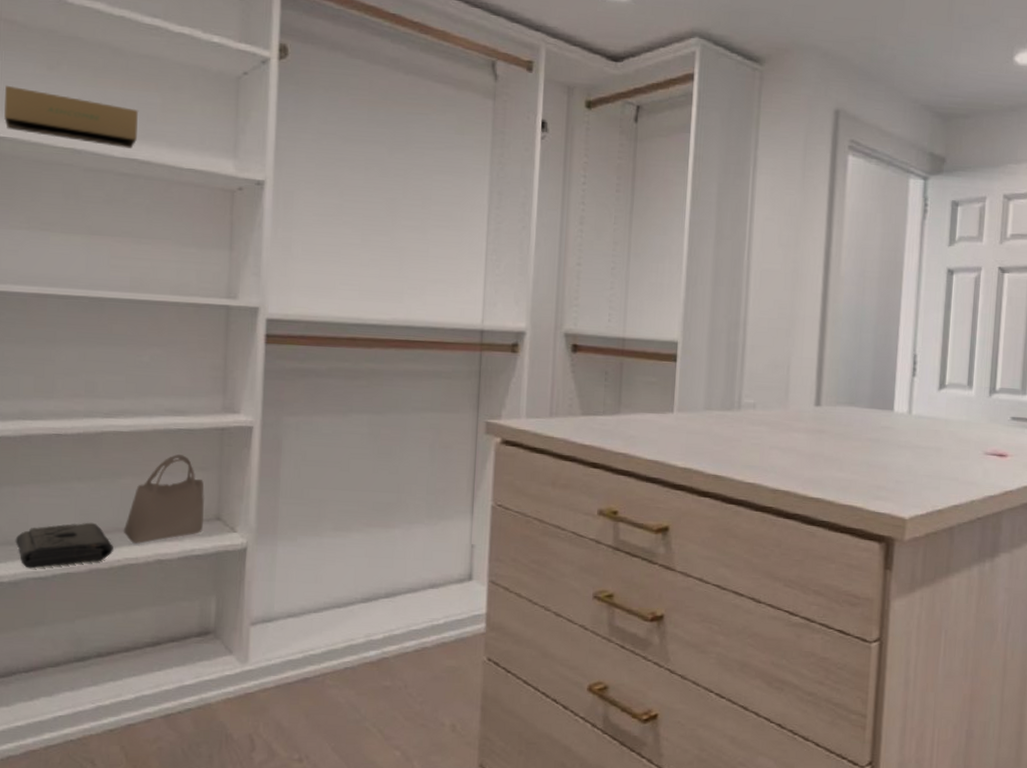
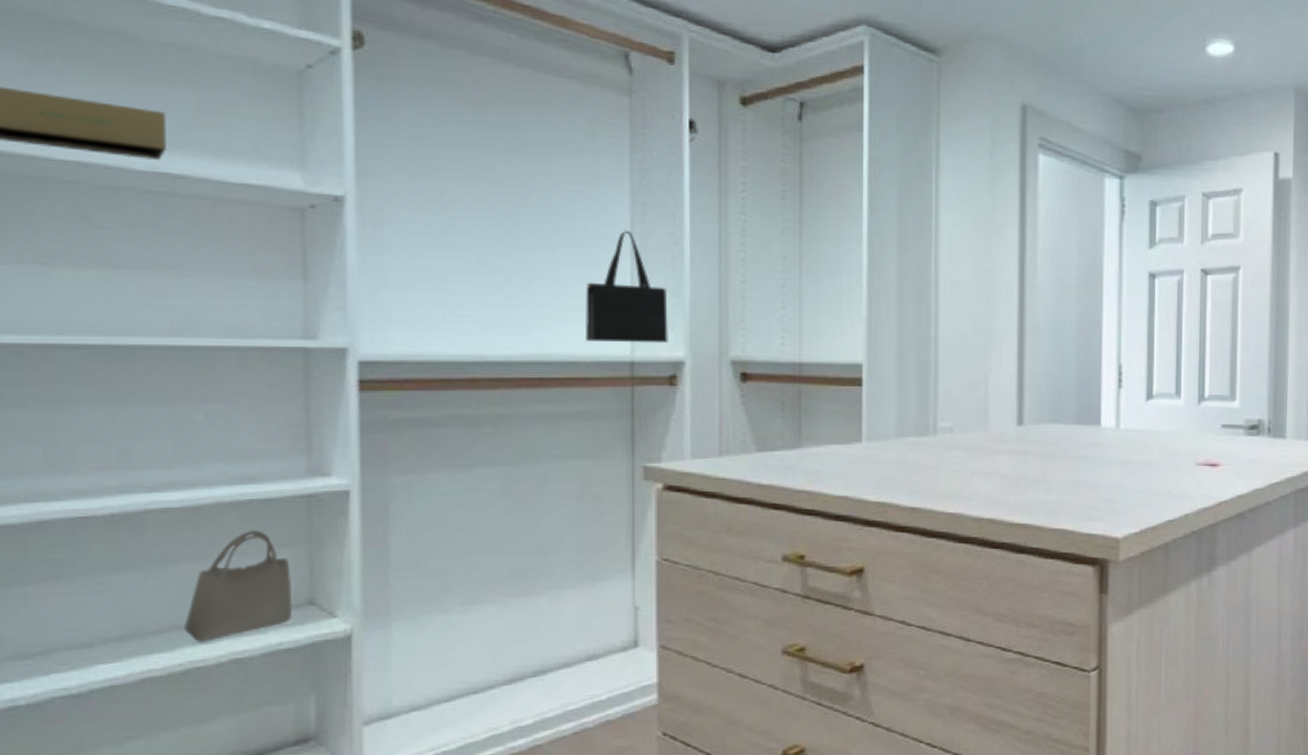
clutch bag: present [15,522,113,569] -> none [32,621,172,686]
tote bag: none [444,216,514,315] -> present [584,231,668,344]

